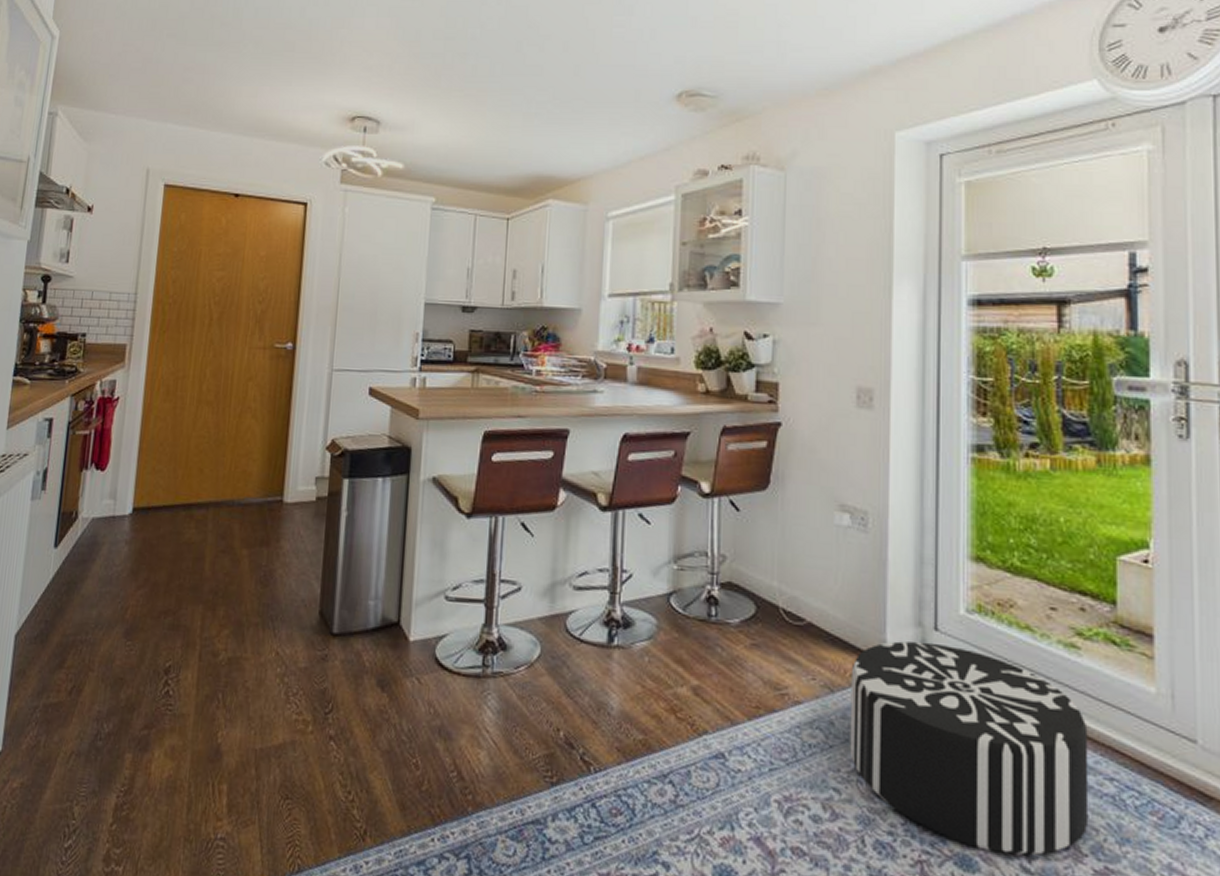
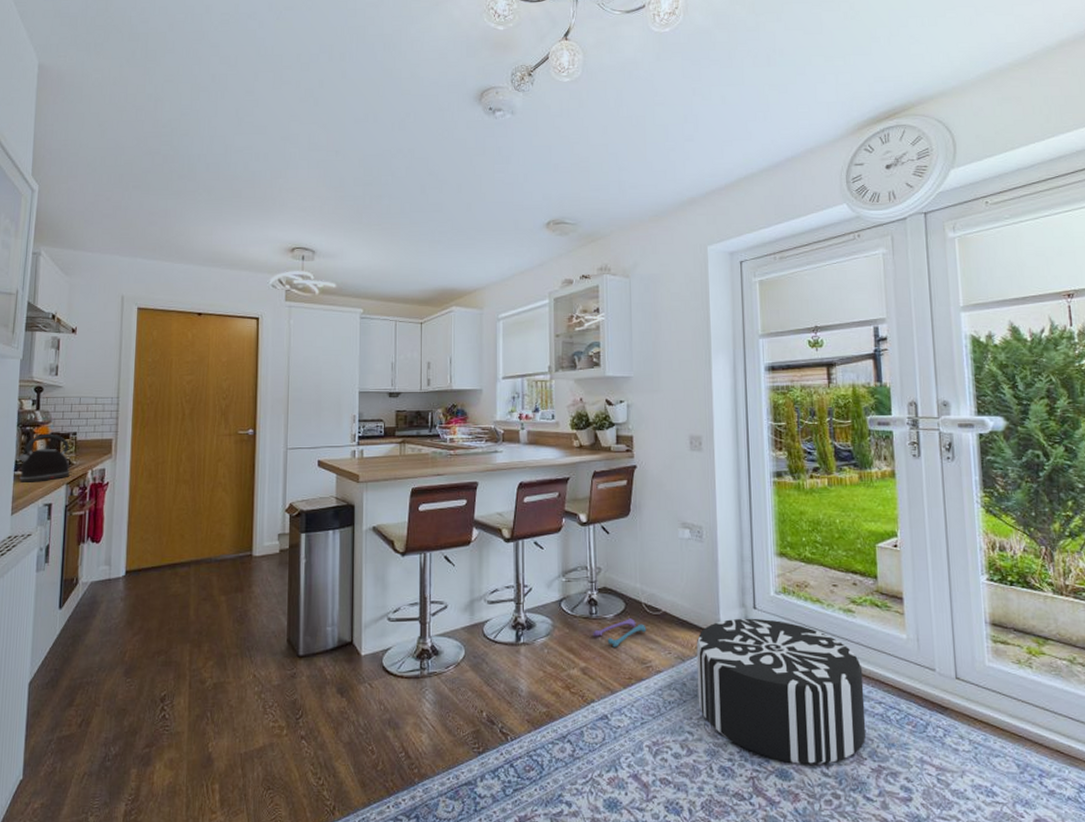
kettle: none [16,334,78,391] -> present [16,434,72,482]
dog toy: none [710,626,784,664] -> present [593,618,647,647]

